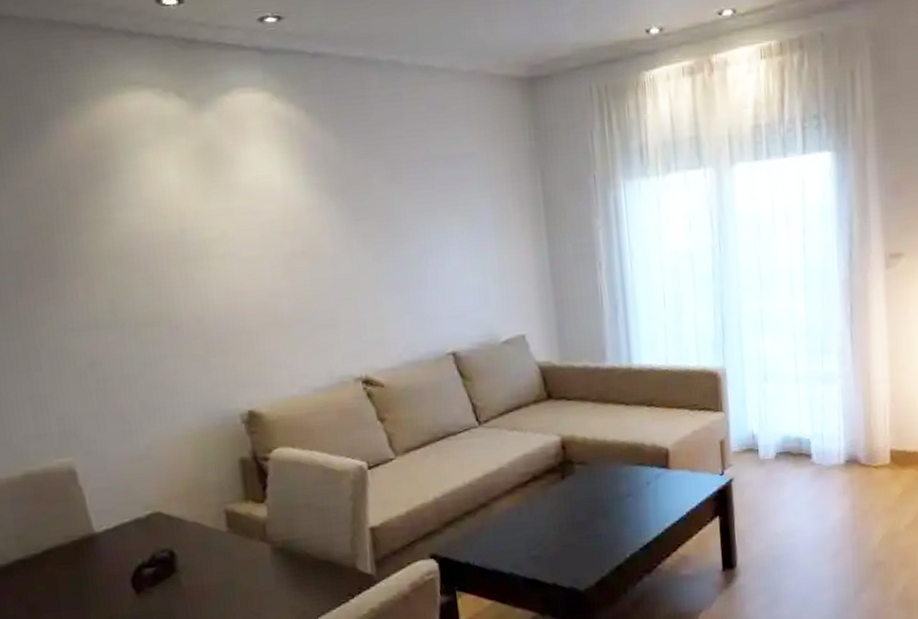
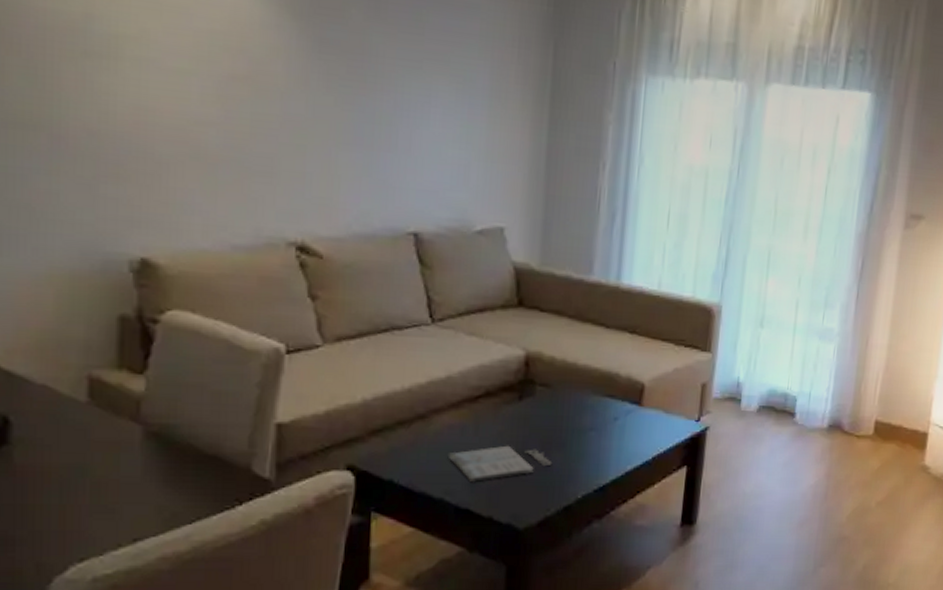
magazine: none [511,519,600,555] -> present [449,445,553,482]

